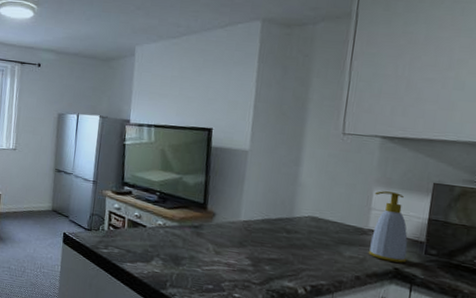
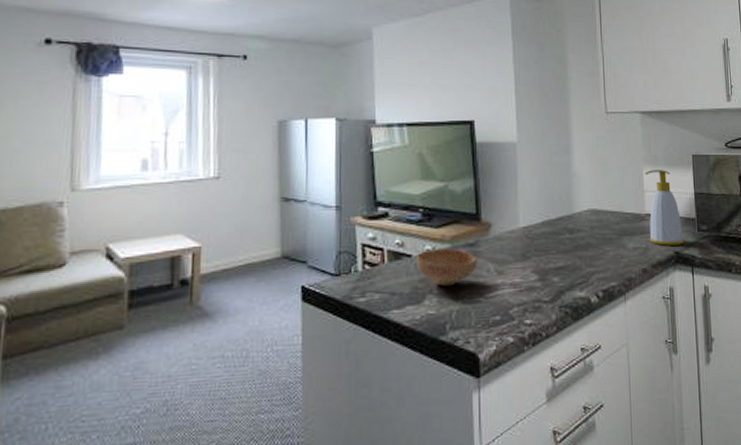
bowl: none [148,224,200,255] -> present [415,248,477,286]

